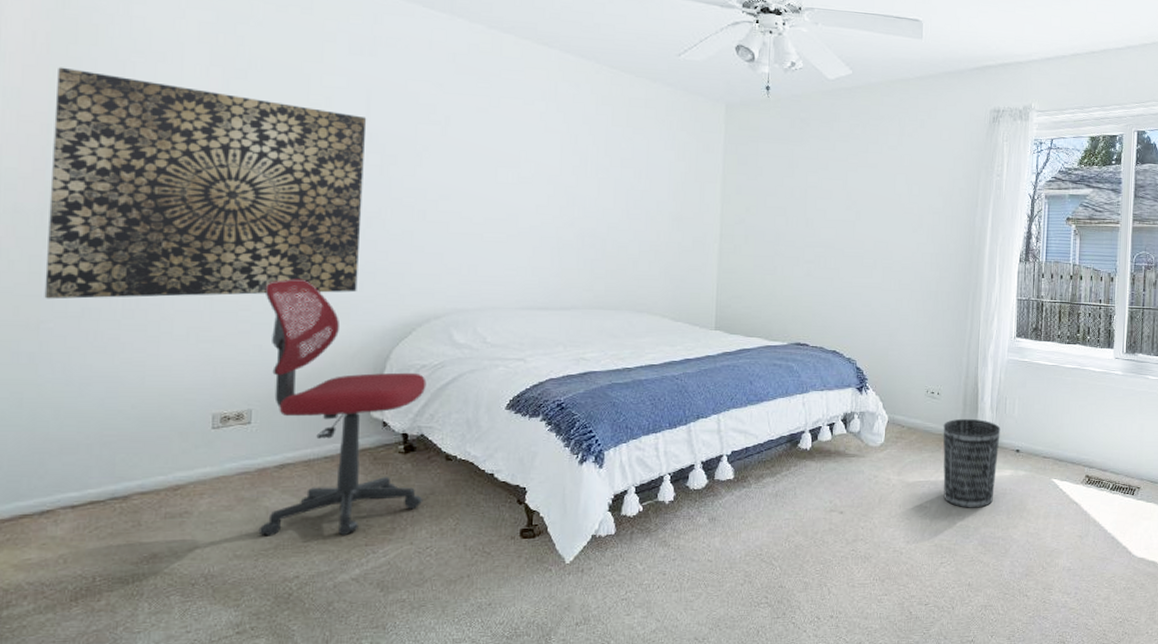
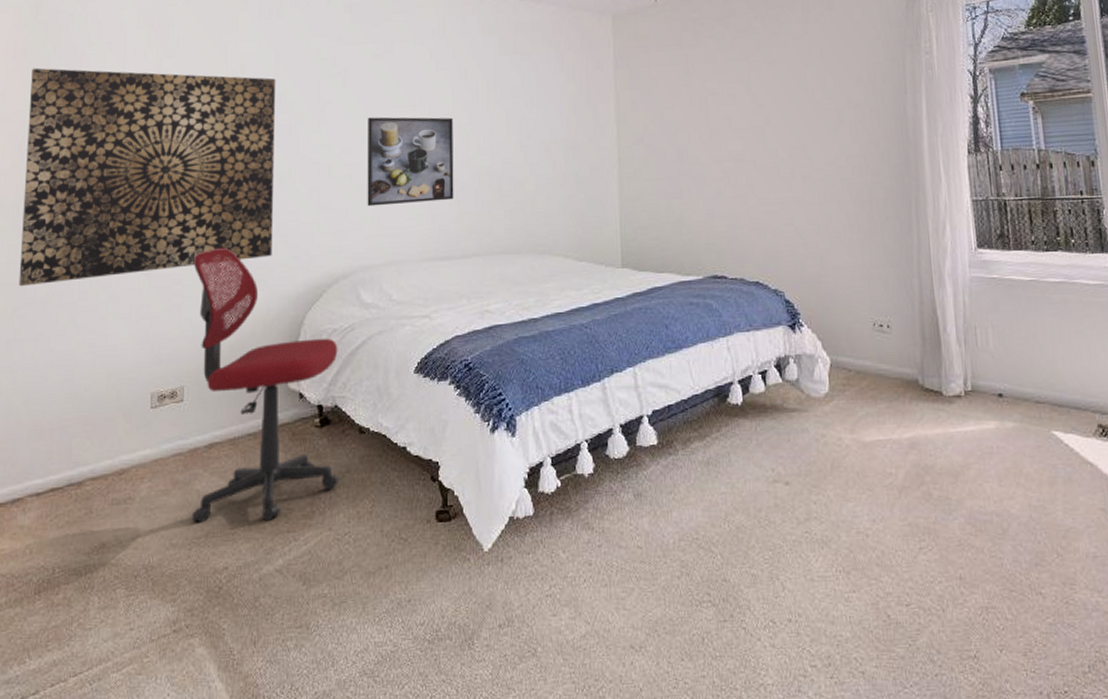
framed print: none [464,168,559,256] -> present [367,117,454,207]
wastebasket: present [943,418,1001,508] -> none [899,355,977,474]

